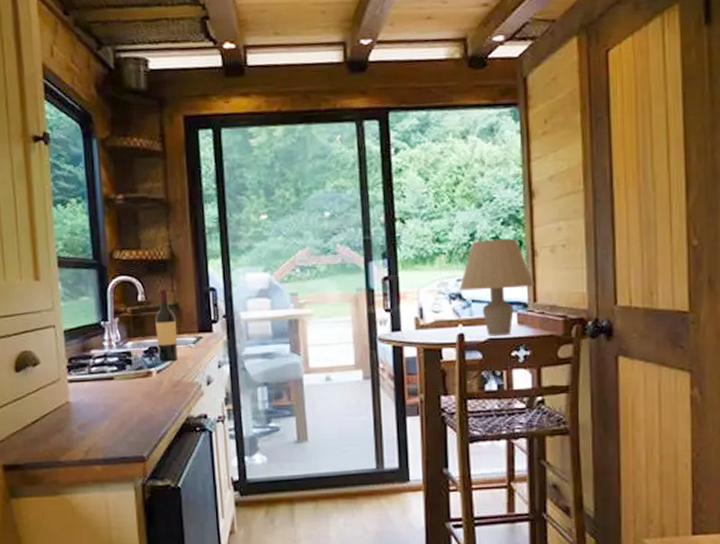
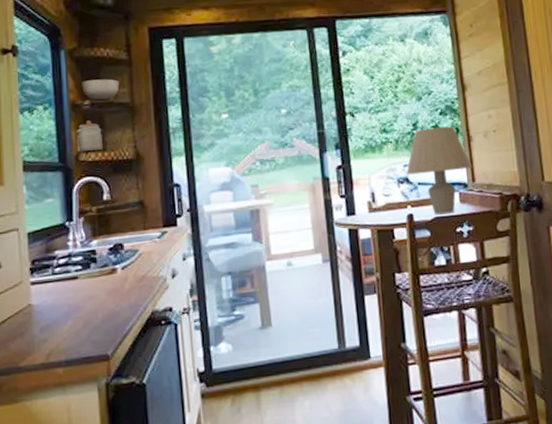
jar: none [110,216,137,250] -> present [76,120,103,153]
bowl: none [114,172,154,196] -> present [81,79,120,102]
wine bottle: present [155,288,178,362] -> none [120,187,143,259]

